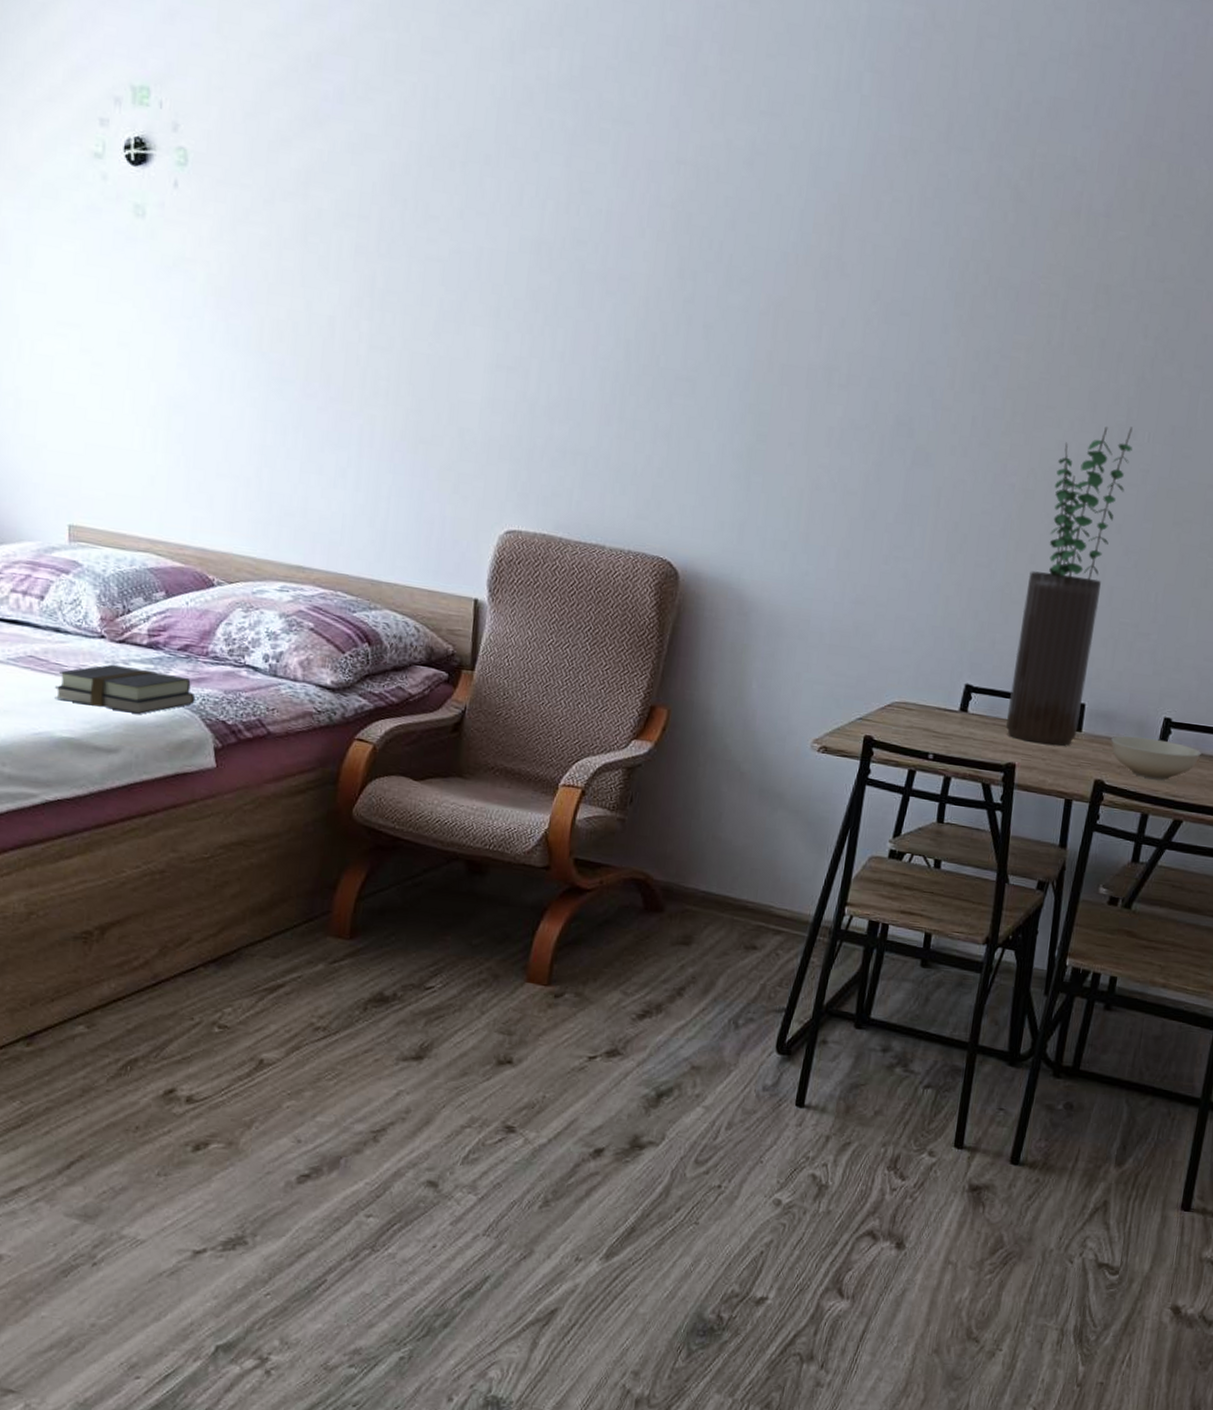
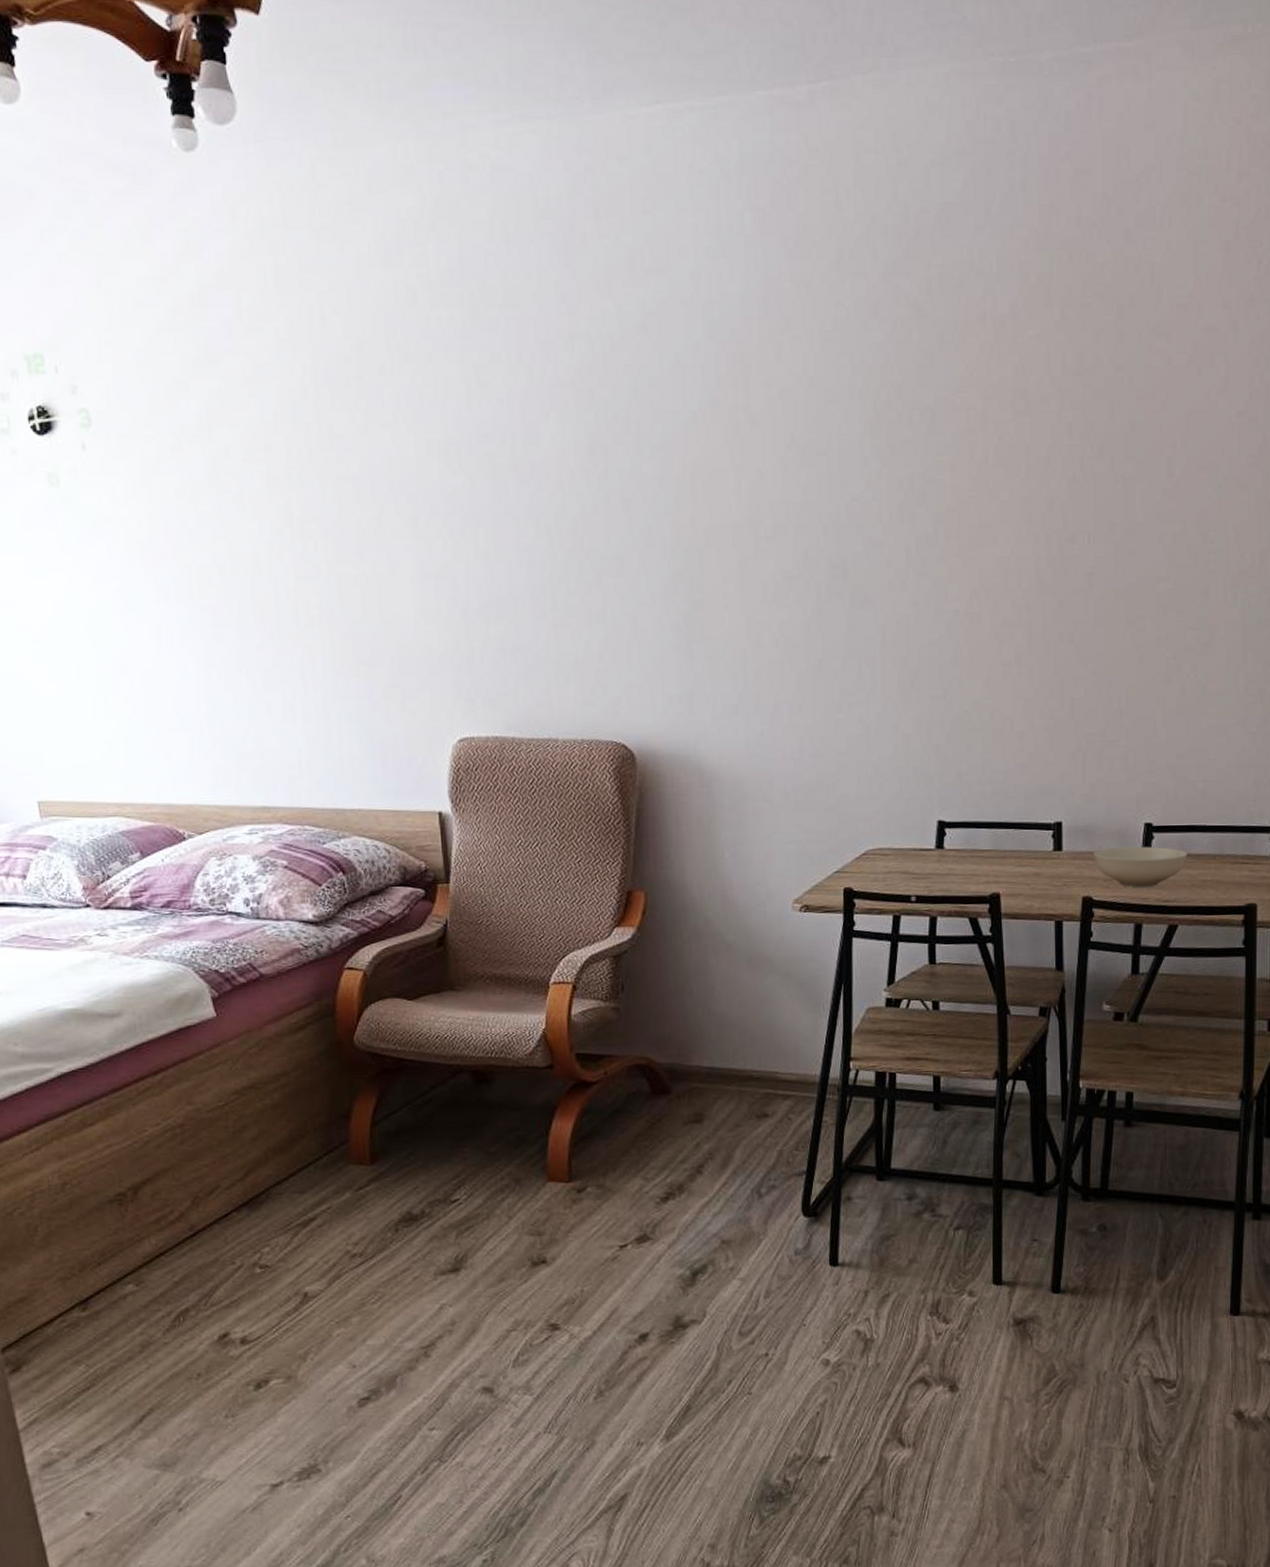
book: present [54,664,196,714] -> none [51,931,186,976]
vase: present [1005,426,1133,746] -> none [983,531,1073,869]

